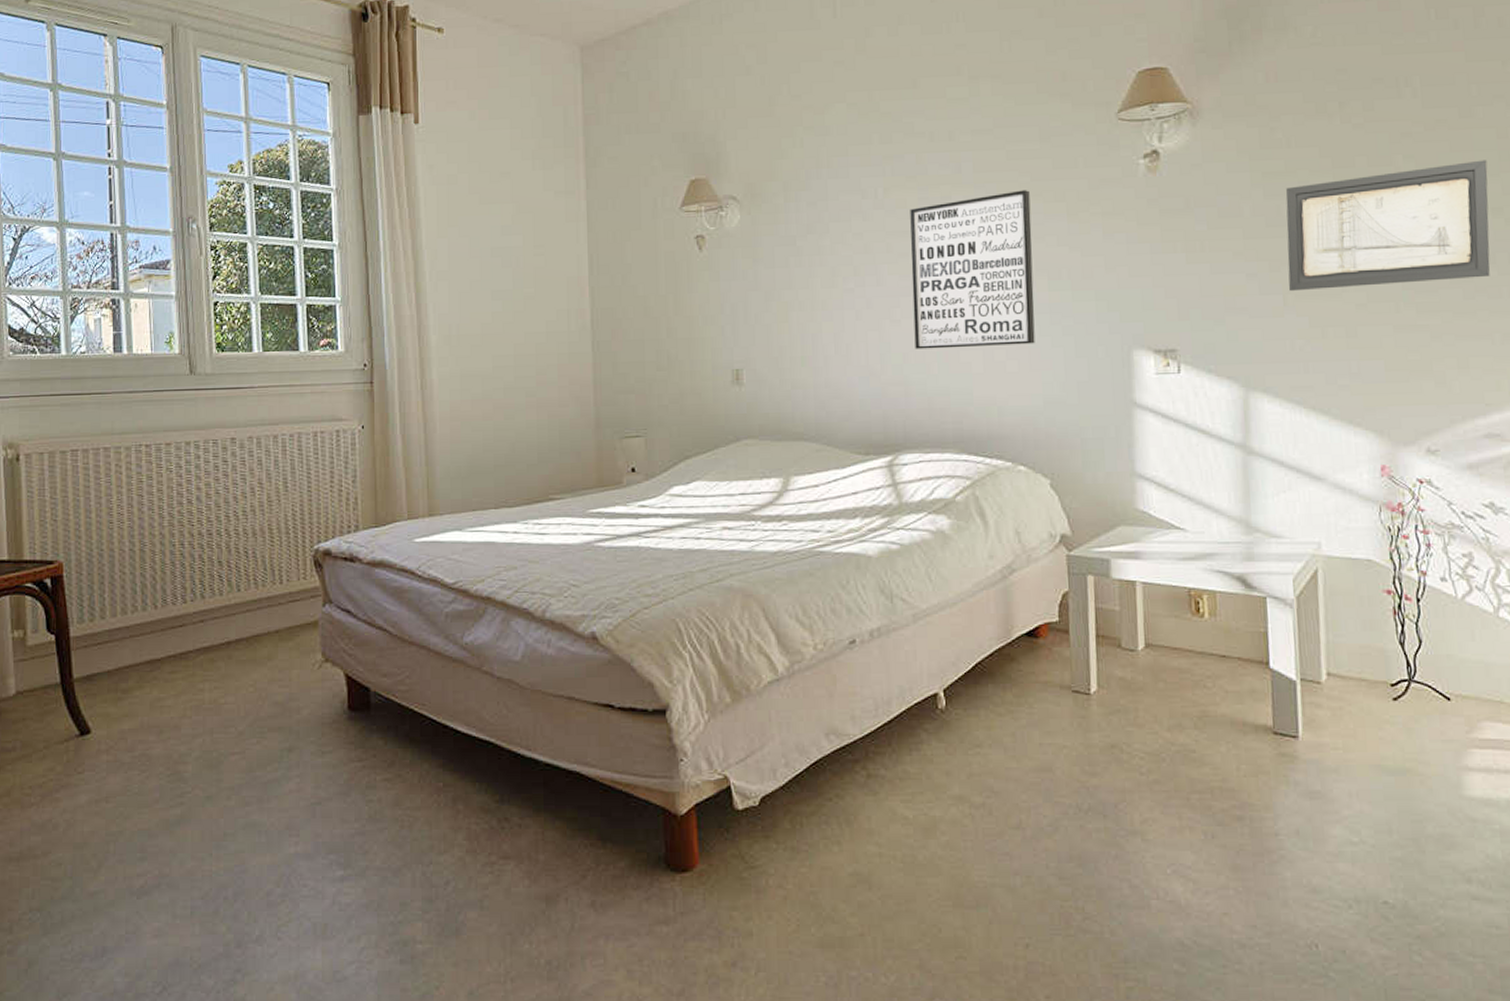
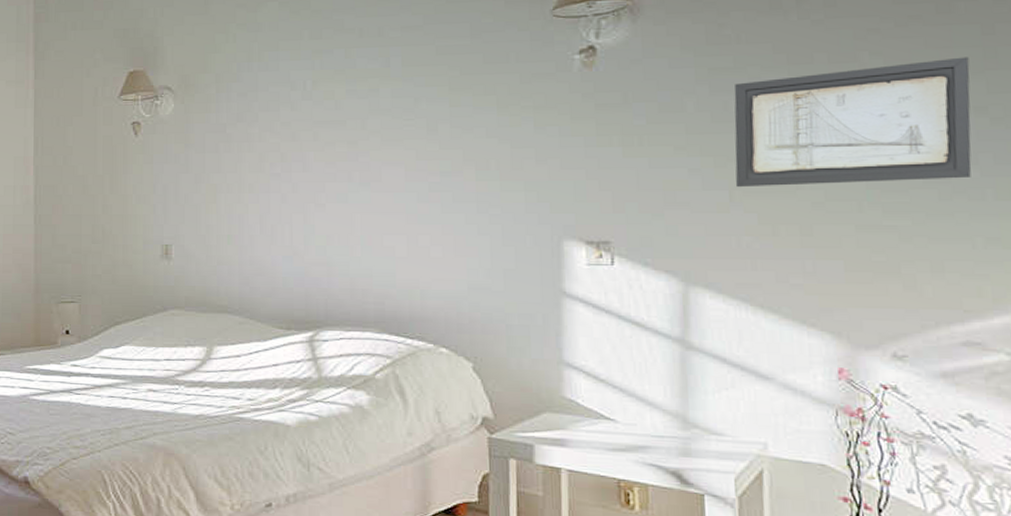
wall art: present [910,190,1035,349] -> none [337,84,461,233]

